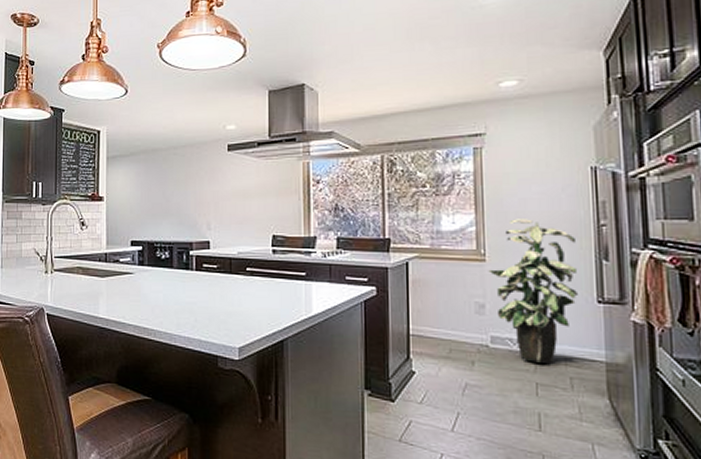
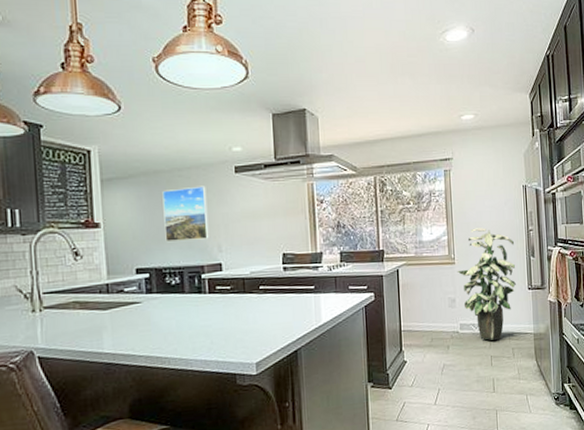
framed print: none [158,163,199,217] -> present [162,186,209,241]

